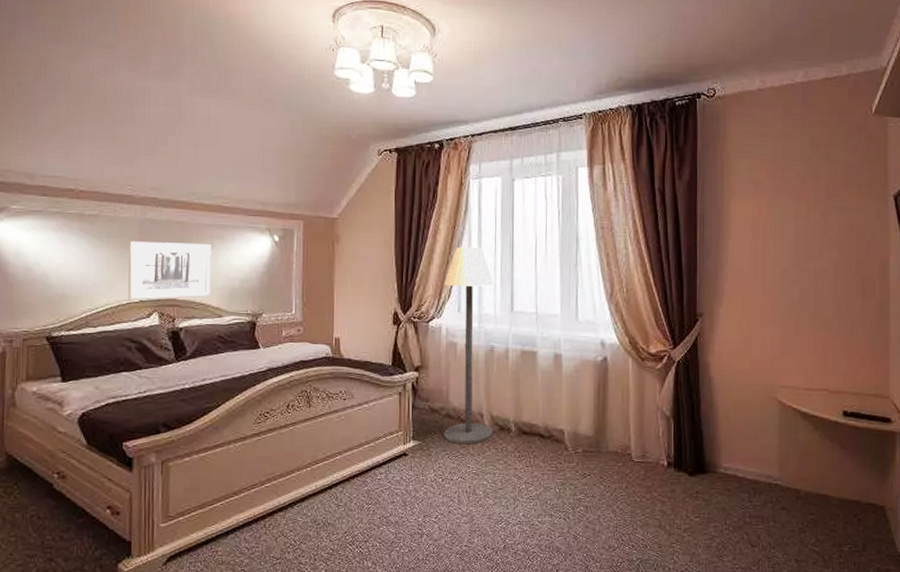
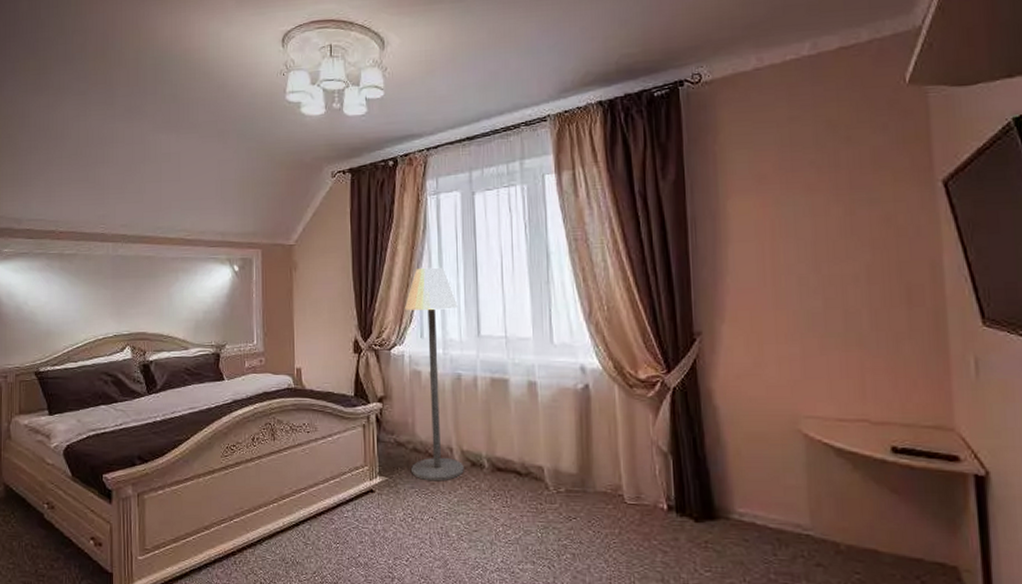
wall art: present [128,240,211,301] -> none [104,276,177,336]

